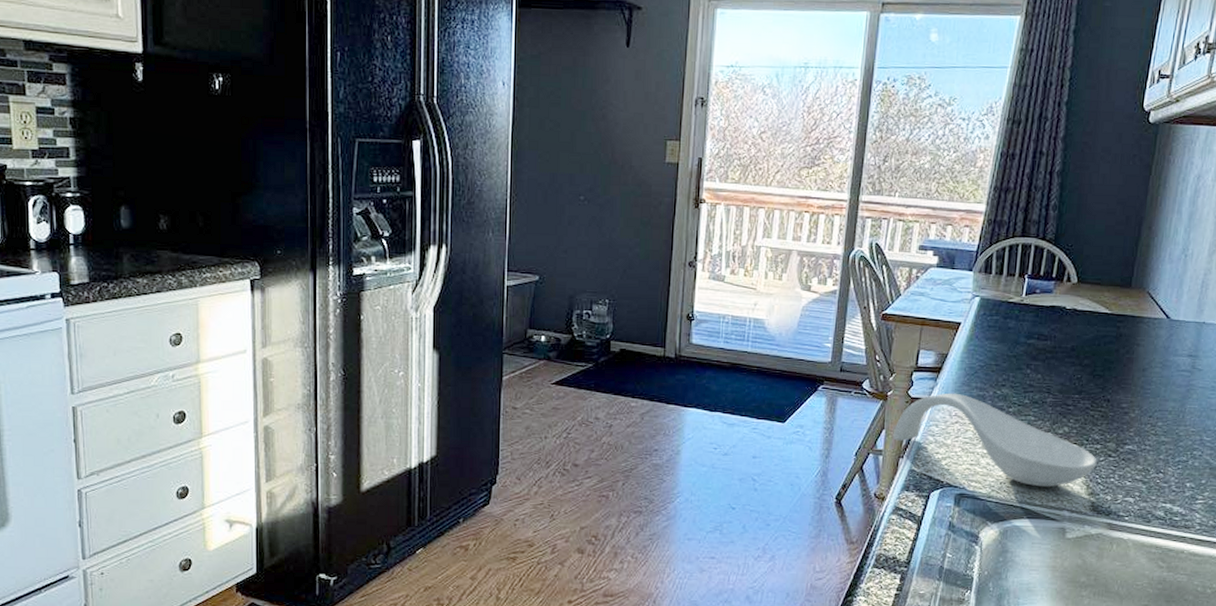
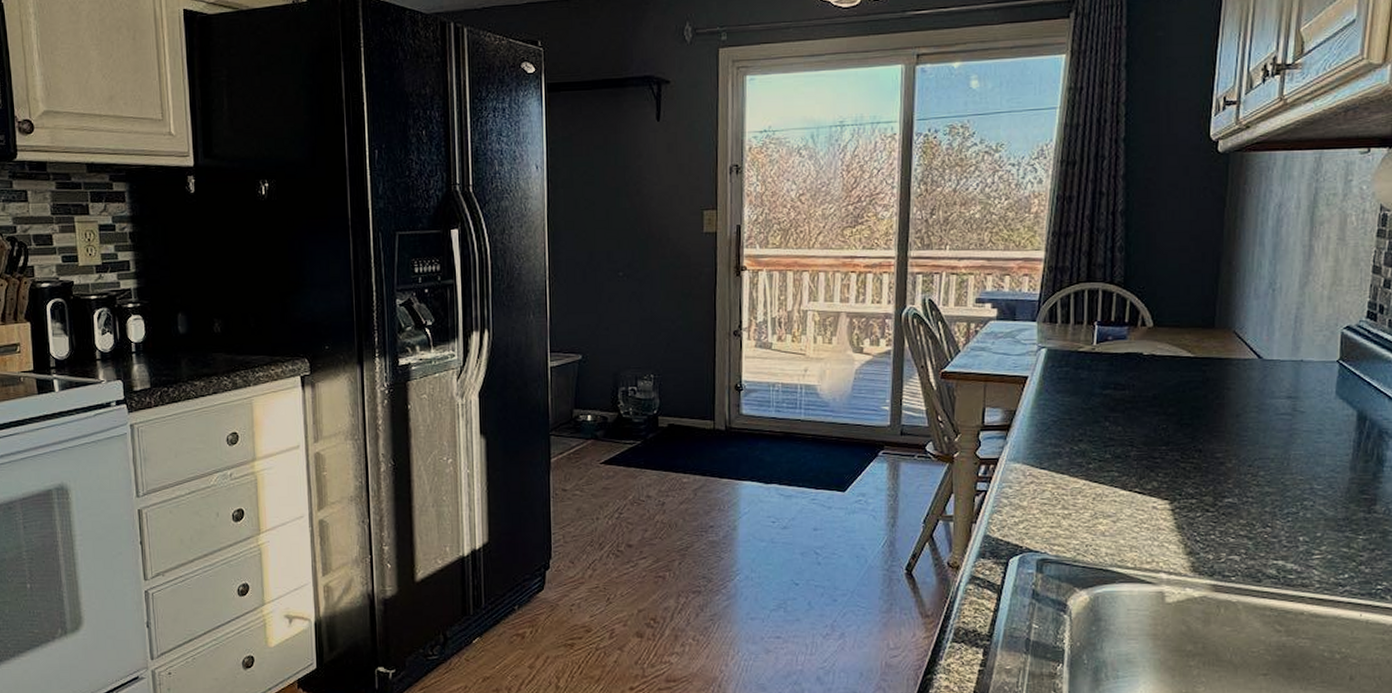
spoon rest: present [892,393,1097,487] -> none [963,451,1194,548]

